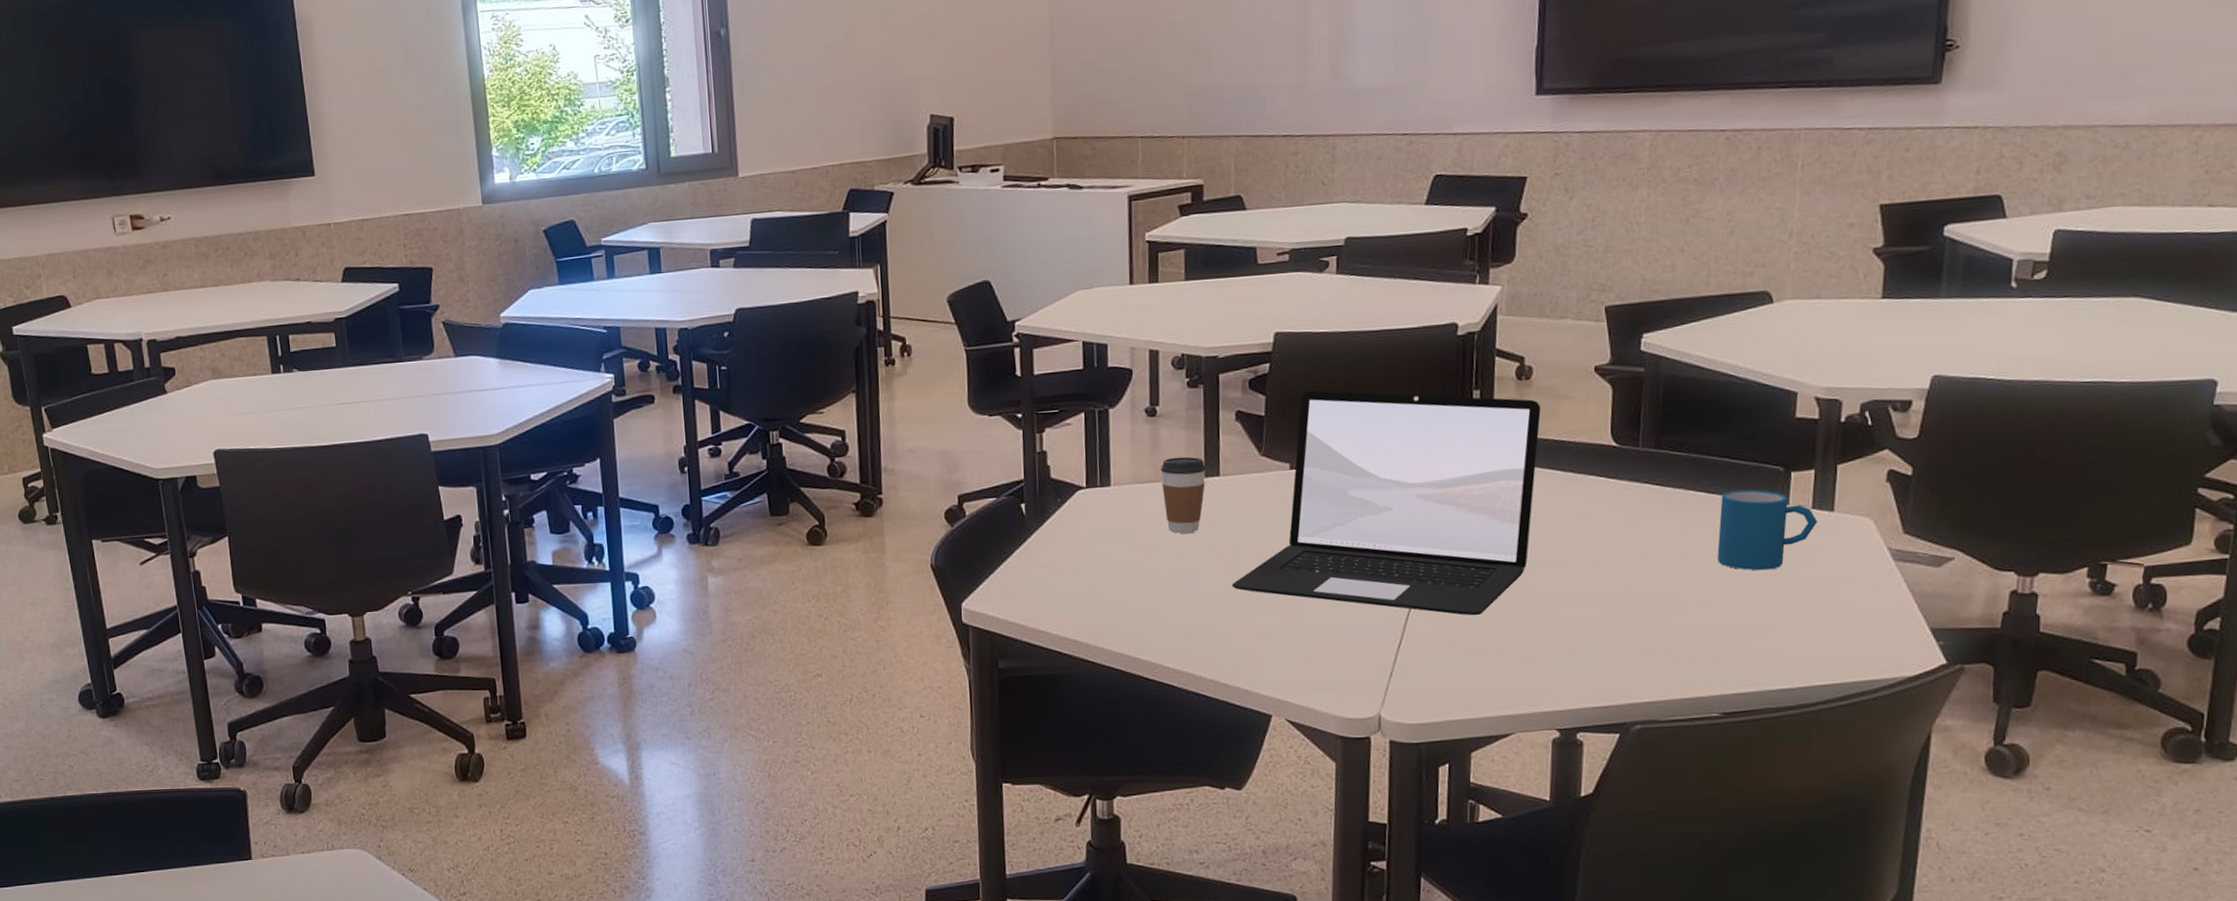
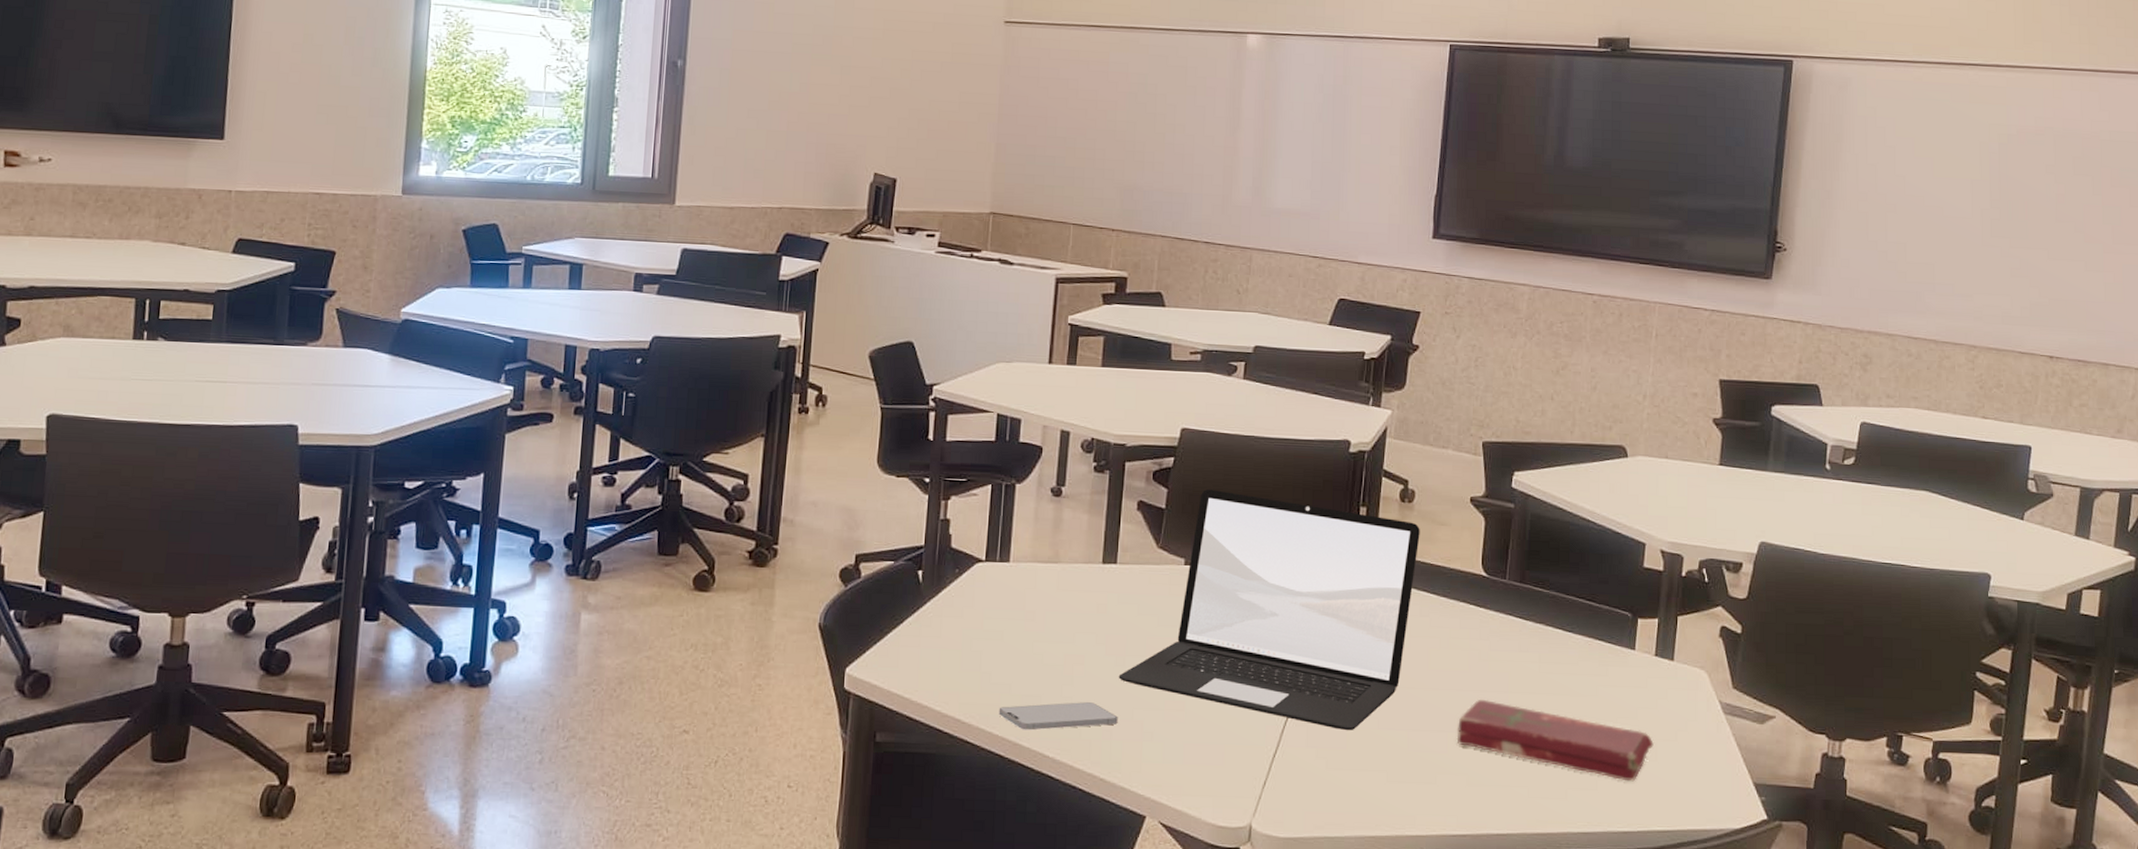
smartphone: none [1115,612,1235,645] -> present [998,702,1118,731]
coffee cup: present [1160,456,1207,533] -> none [1060,540,1105,618]
book: none [1593,571,1814,639] -> present [1456,700,1654,782]
mug: present [1717,489,1818,571] -> none [1571,631,1660,712]

